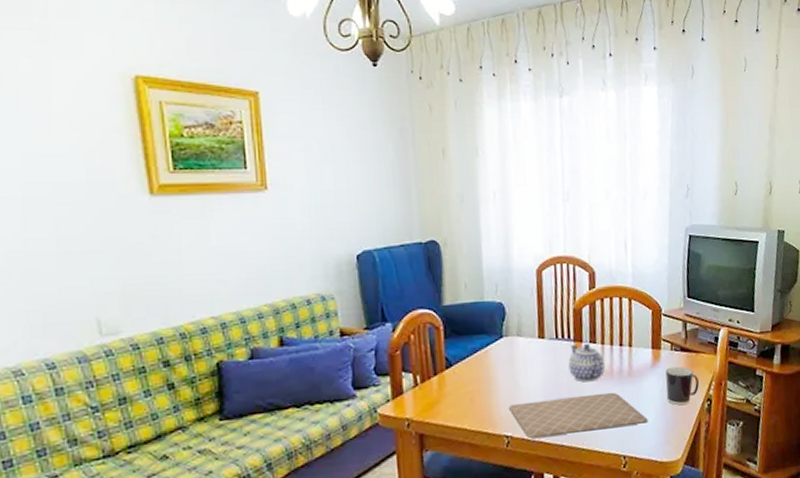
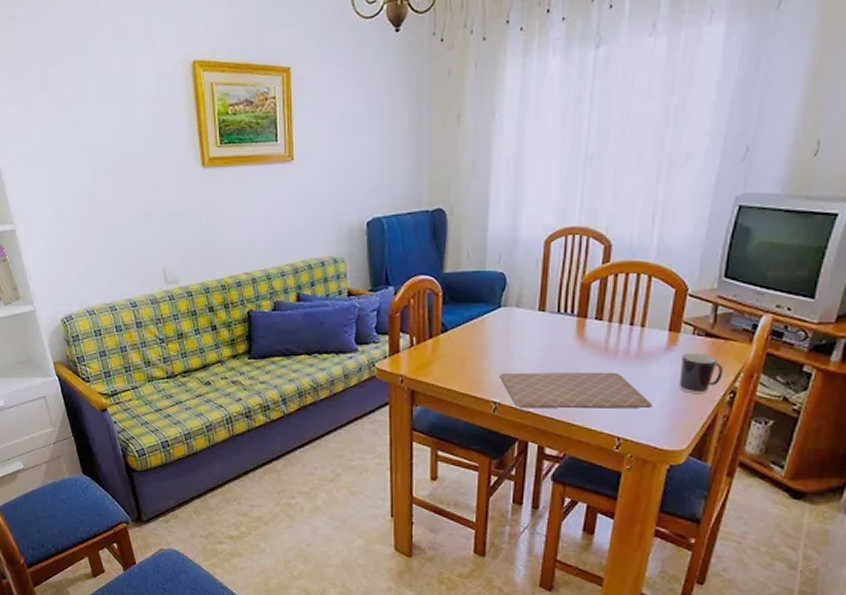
teapot: present [568,343,605,382] -> none [568,319,611,359]

